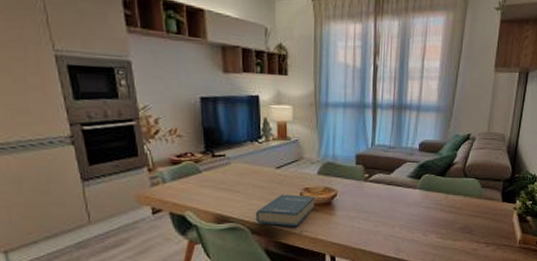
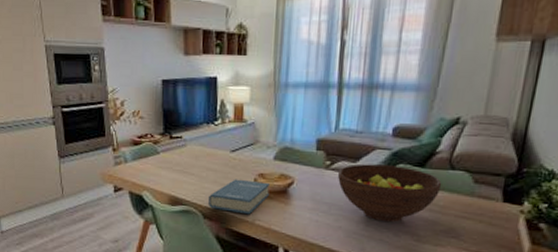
fruit bowl: none [375,175,458,225] -> present [337,164,442,223]

